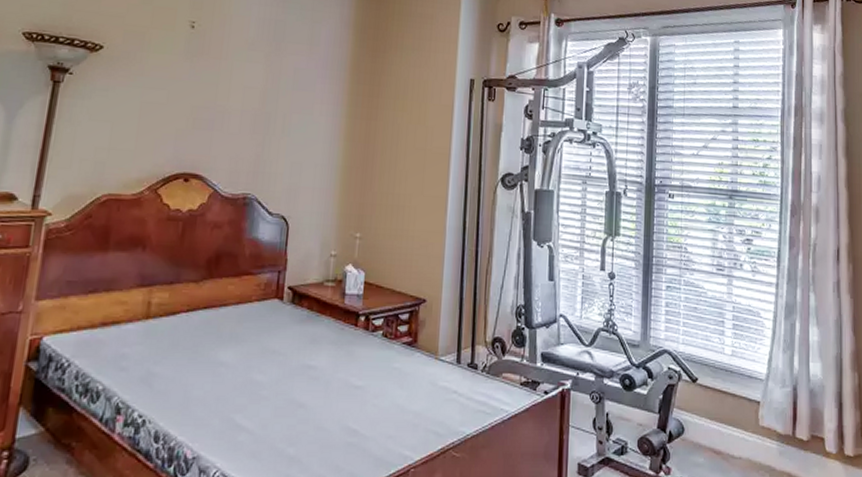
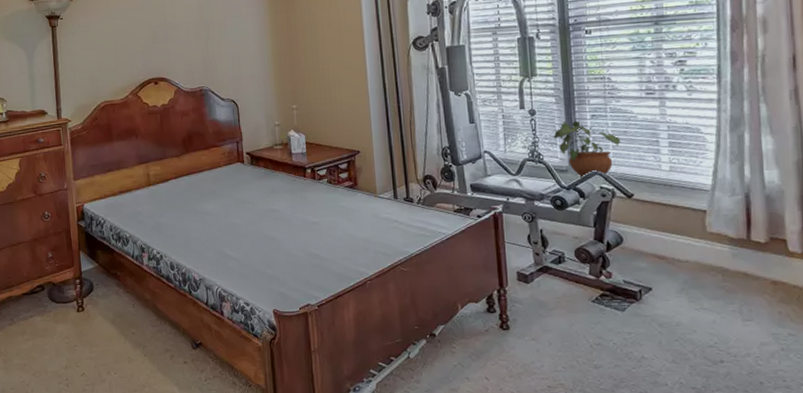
potted plant: none [628,287,691,356] -> present [551,119,621,178]

